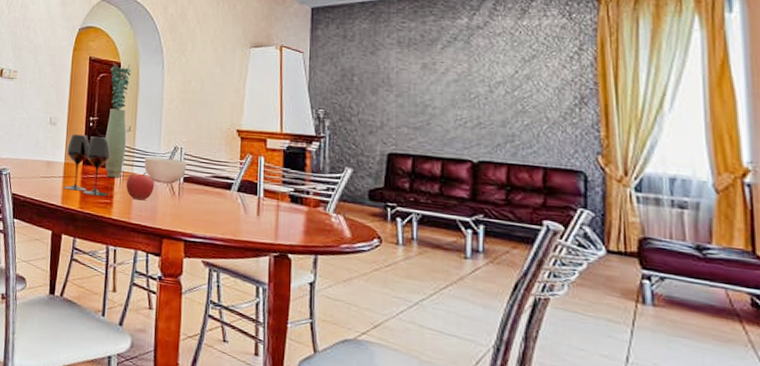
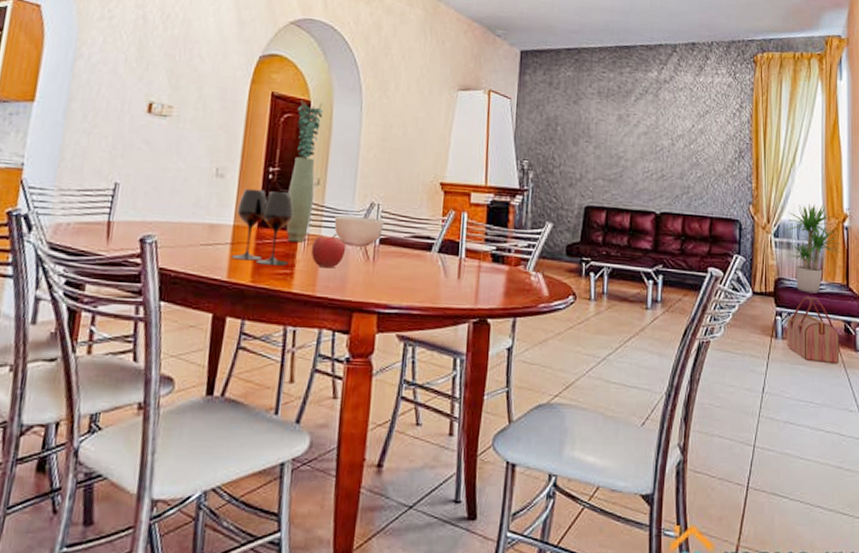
potted plant: none [649,154,742,258] -> present [783,203,842,294]
handbag: none [659,260,744,343] -> present [787,296,839,364]

